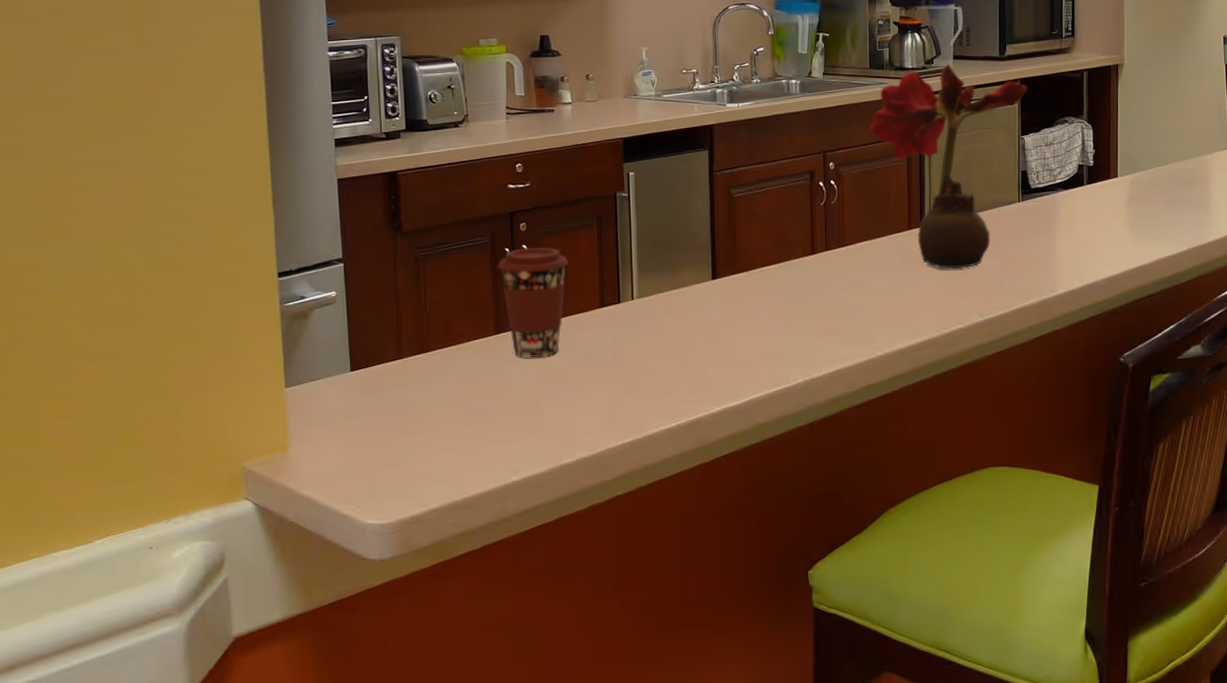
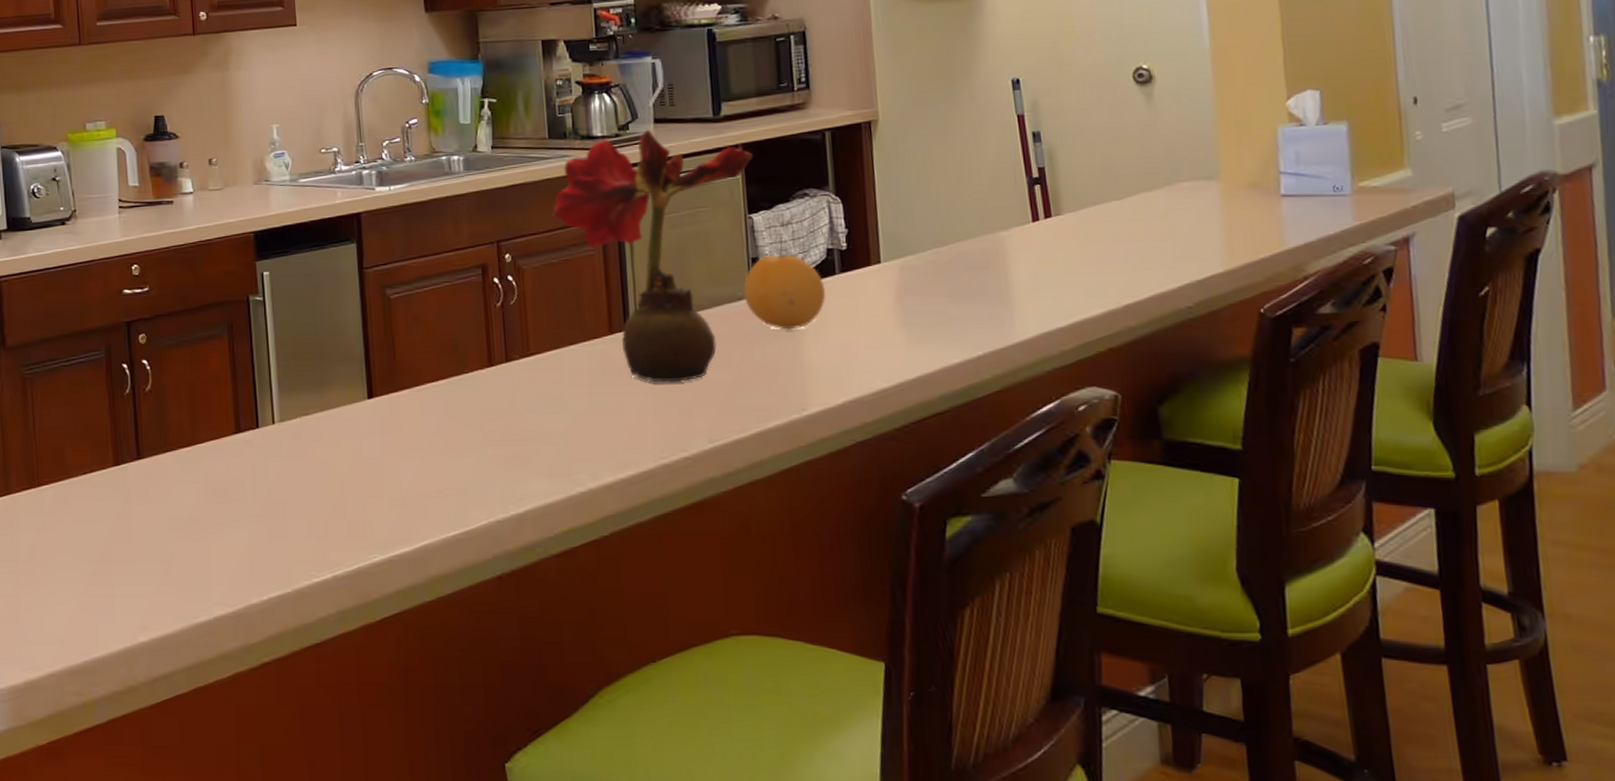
coffee cup: present [497,247,569,358] -> none [114,362,197,494]
fruit: none [1014,169,1076,228] -> present [743,254,827,330]

